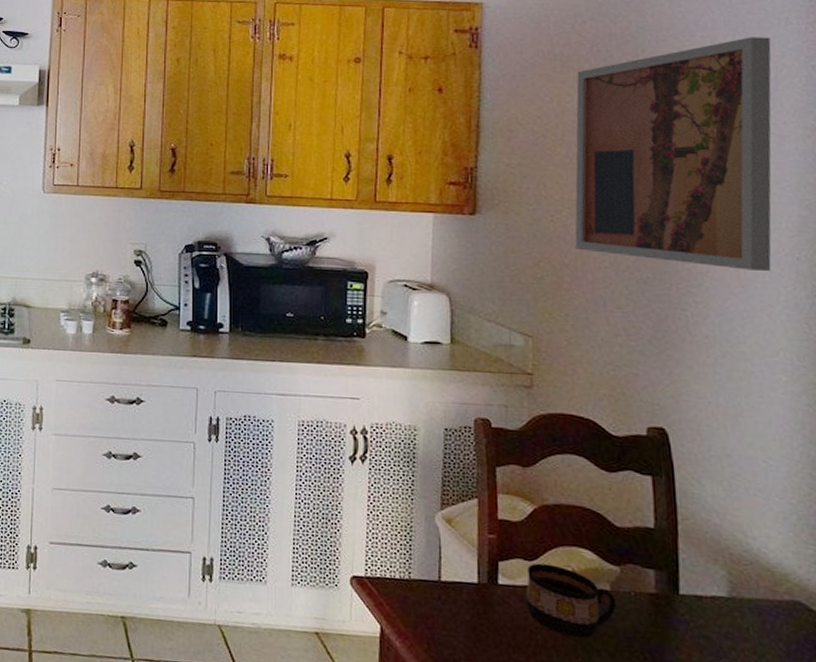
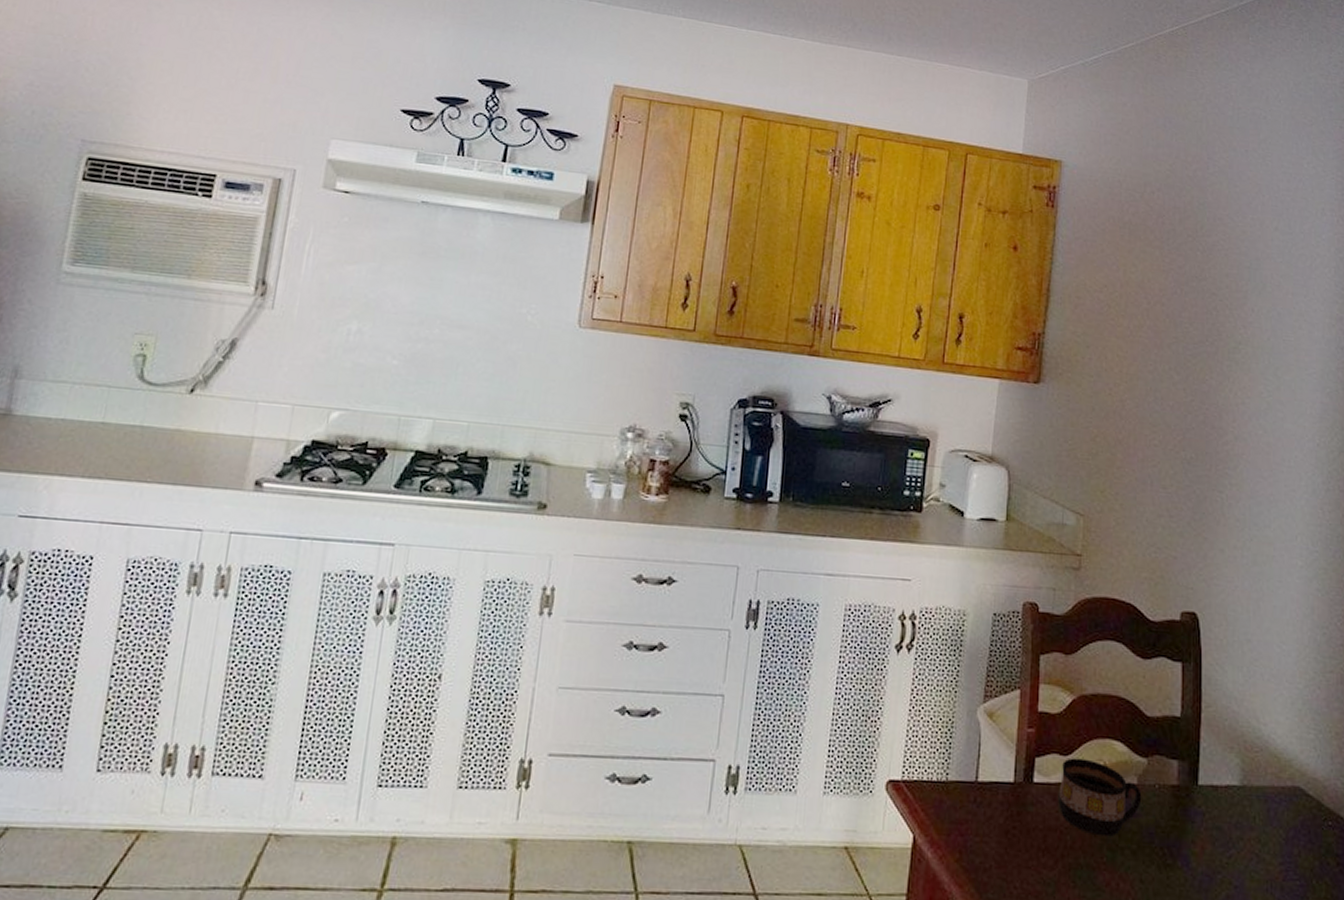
wall art: present [575,37,772,271] -> none [1129,224,1309,456]

